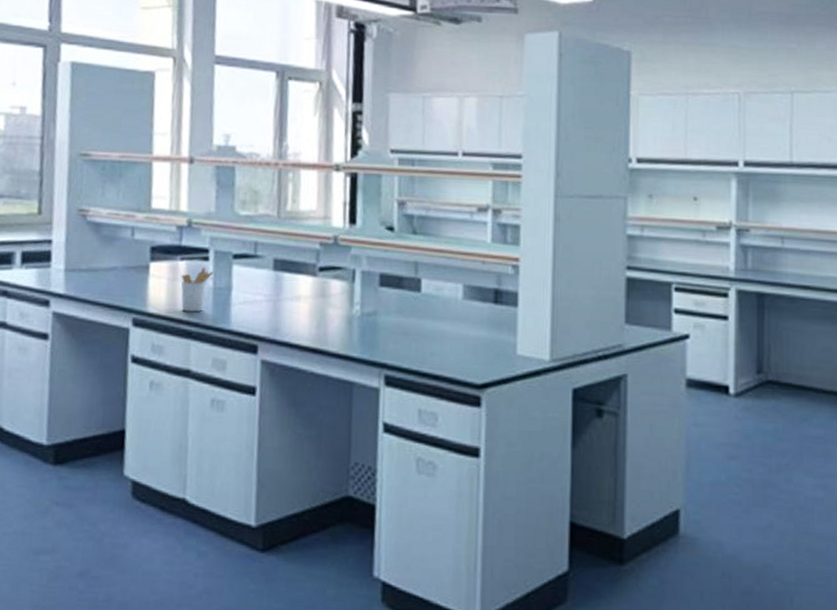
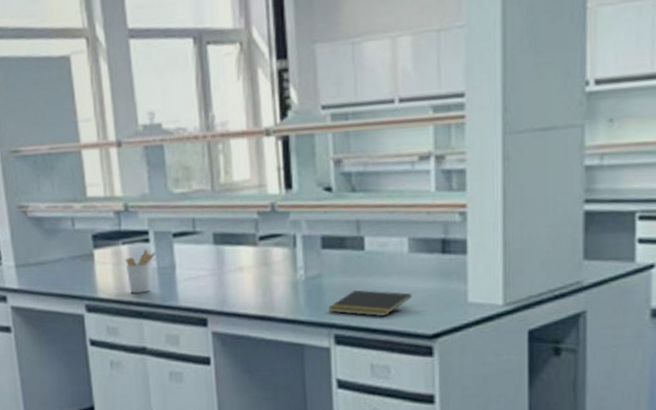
notepad: none [380,331,464,362] -> present [327,289,412,317]

